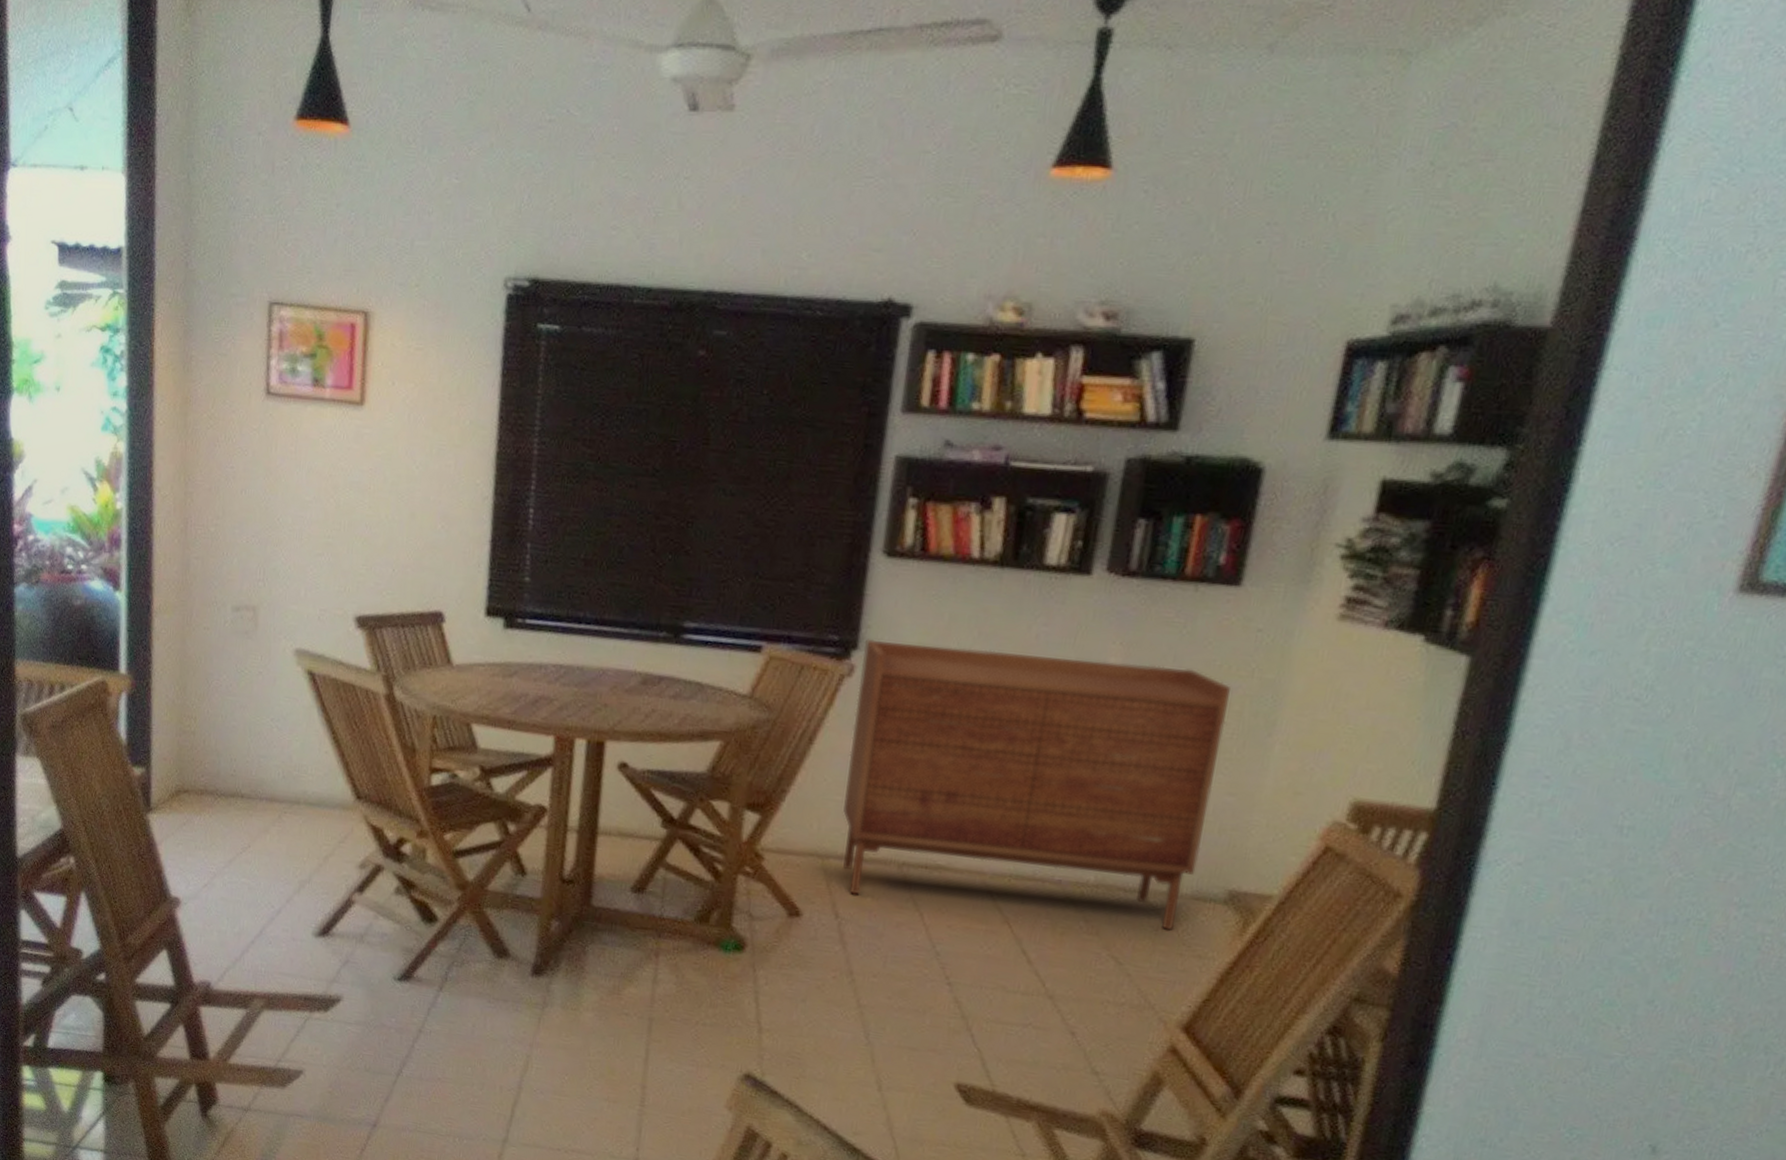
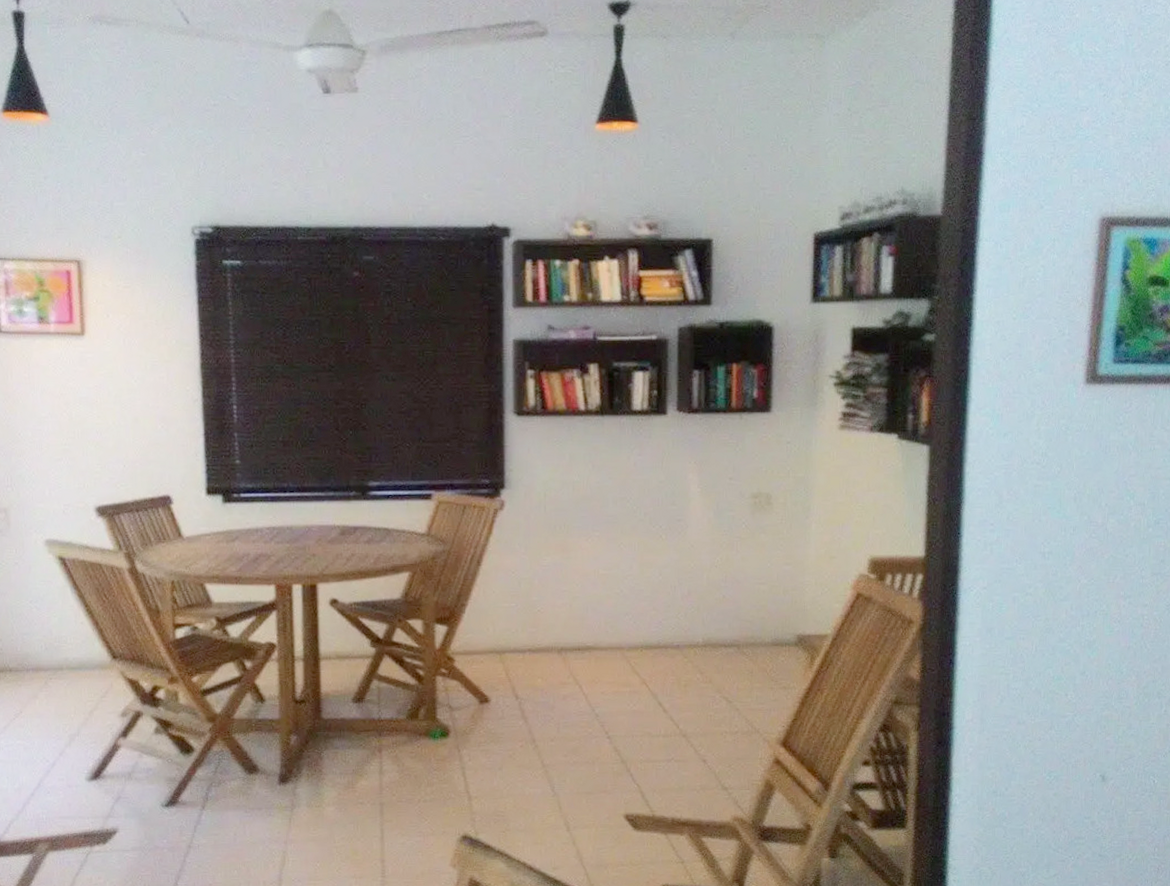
sideboard: present [843,639,1232,931] -> none [509,476,776,679]

